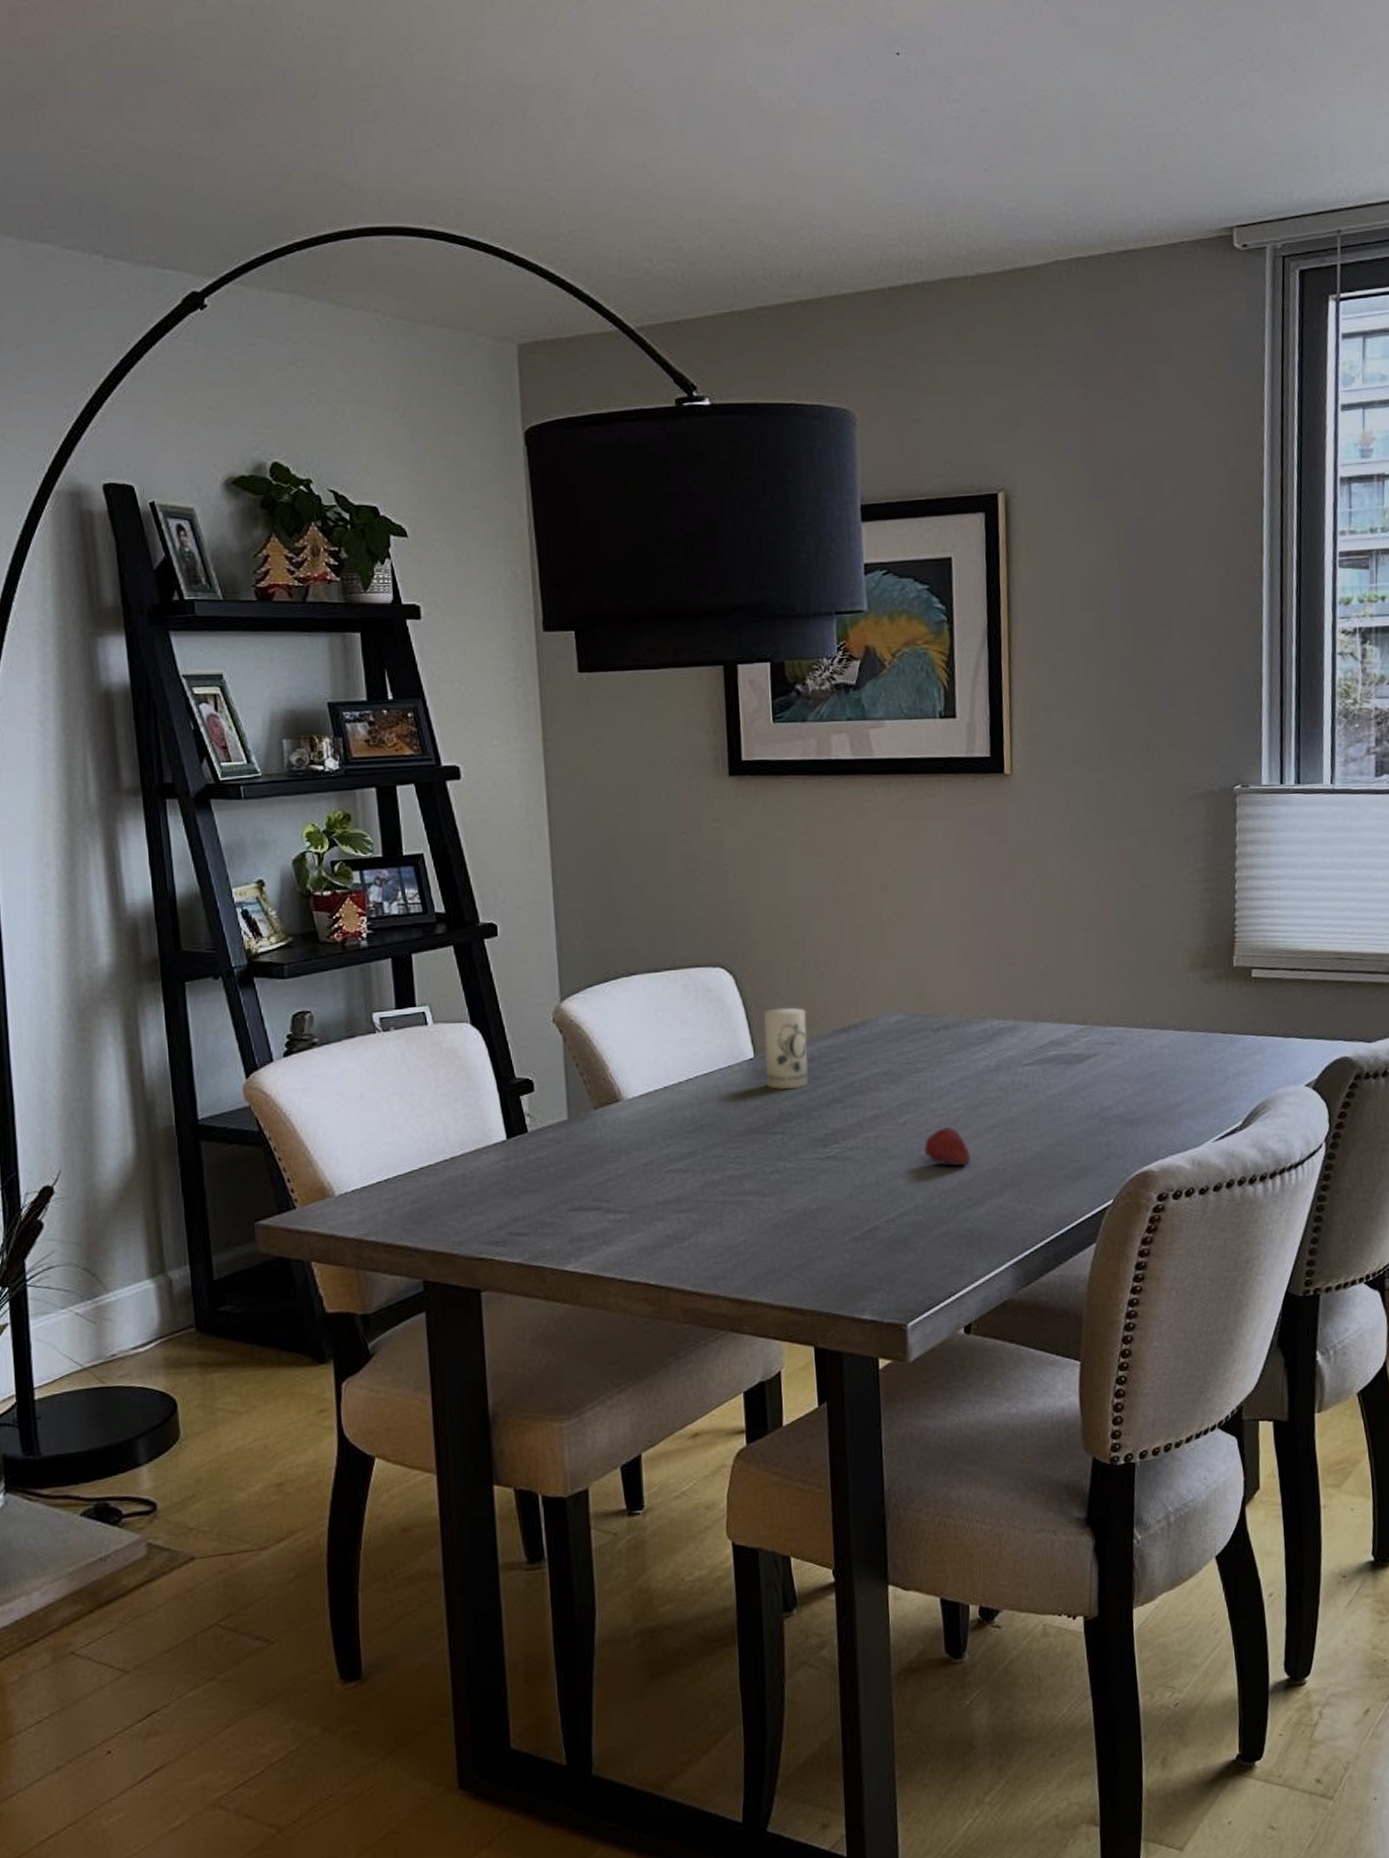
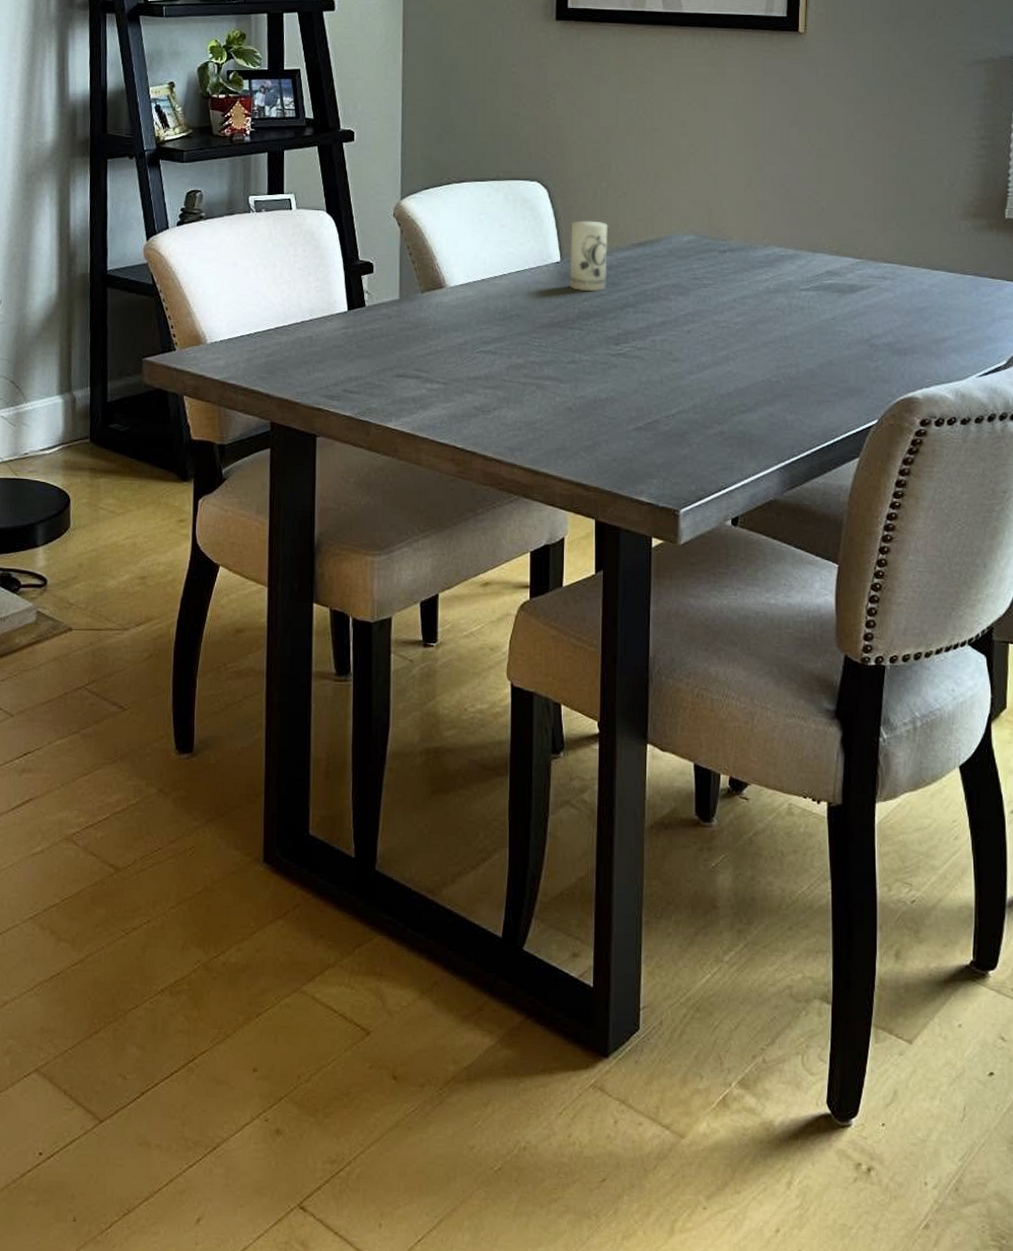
fruit: present [924,1127,970,1165] -> none [705,339,747,374]

